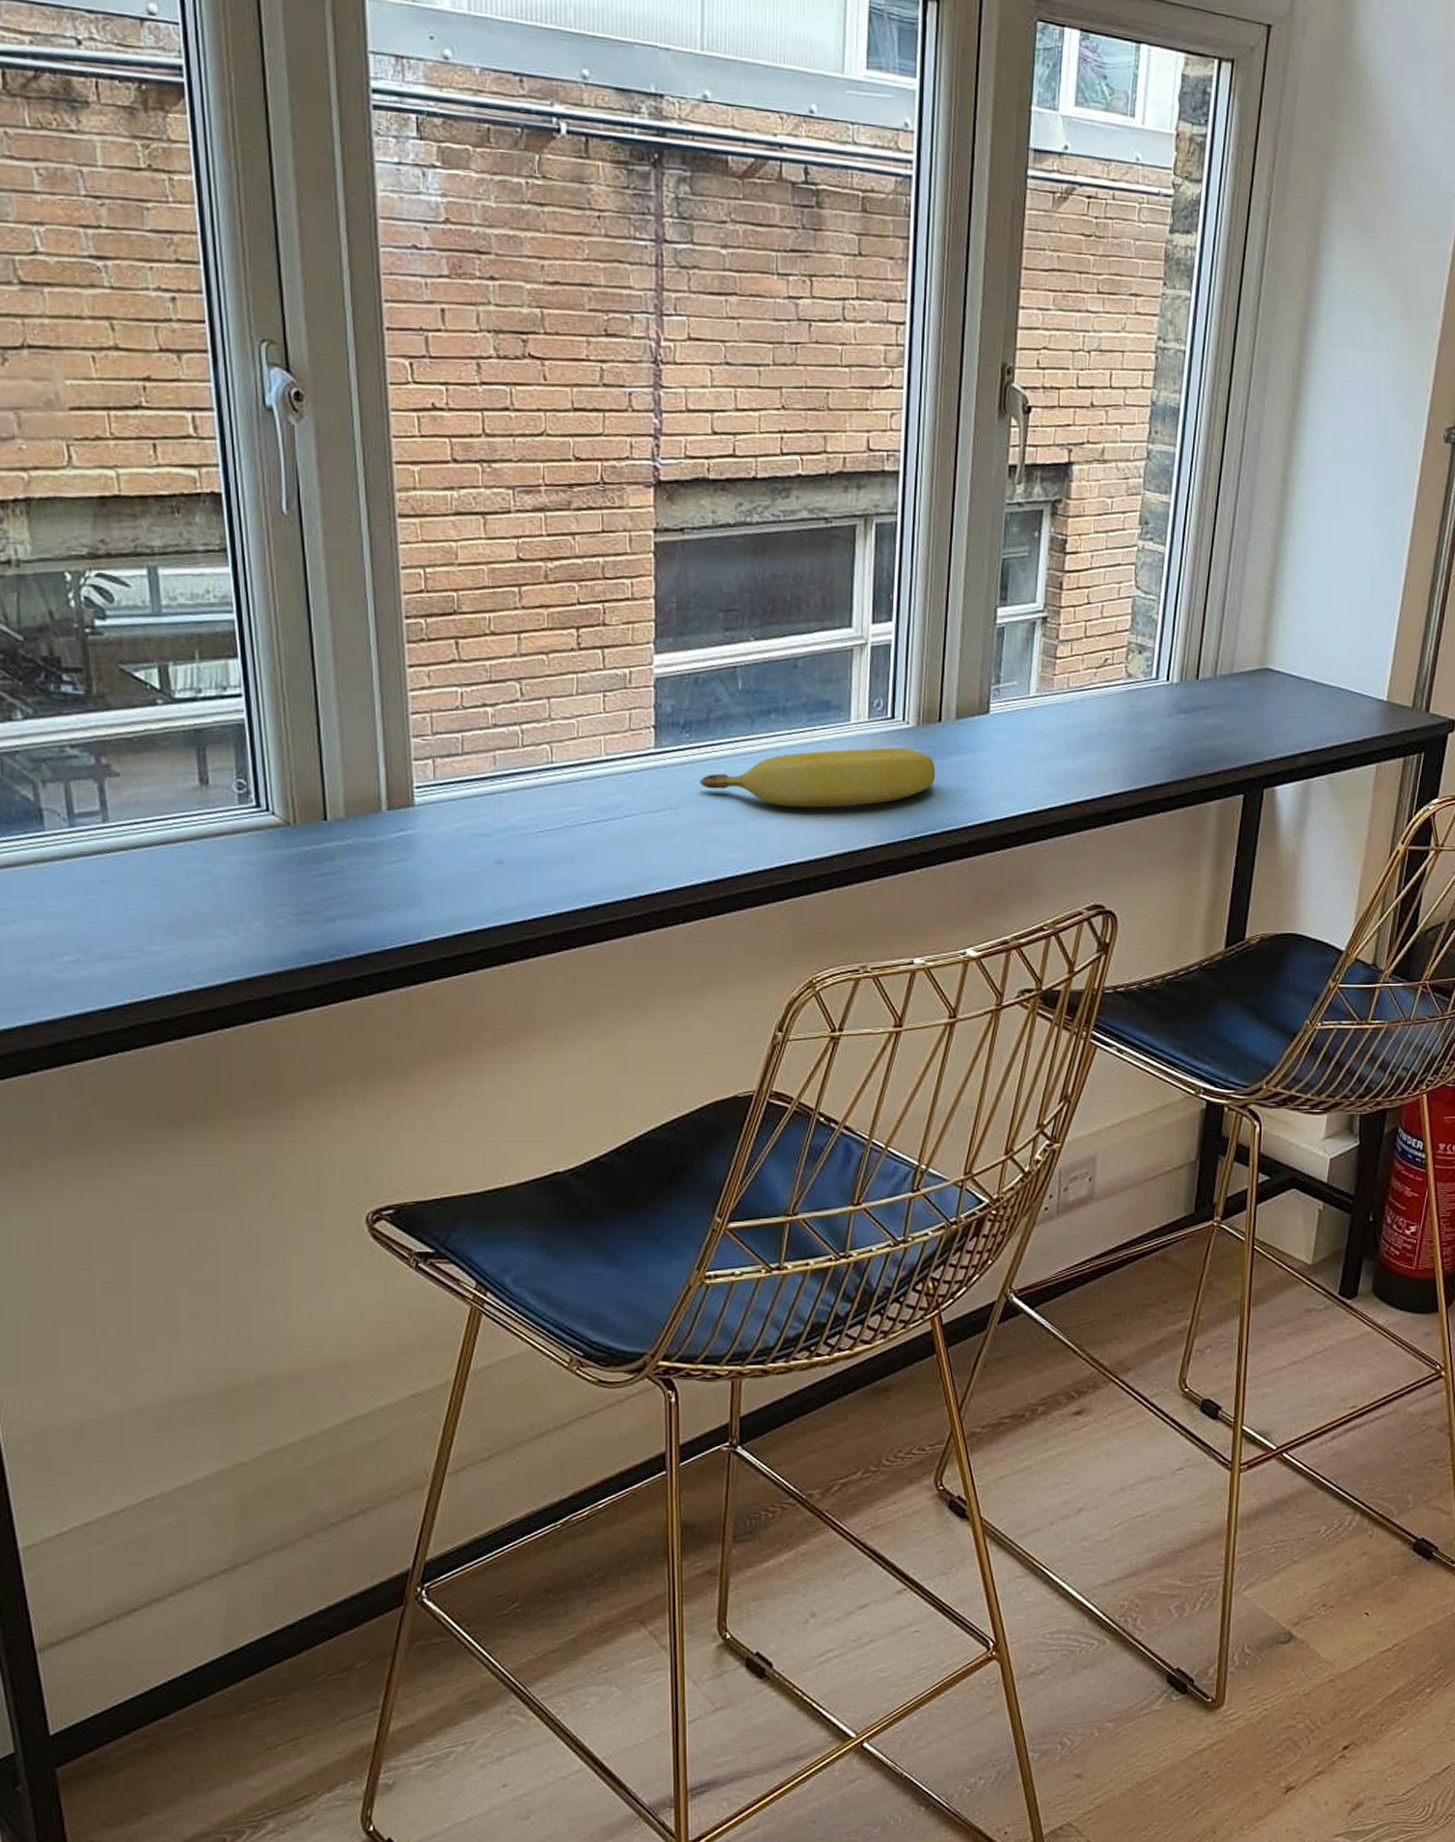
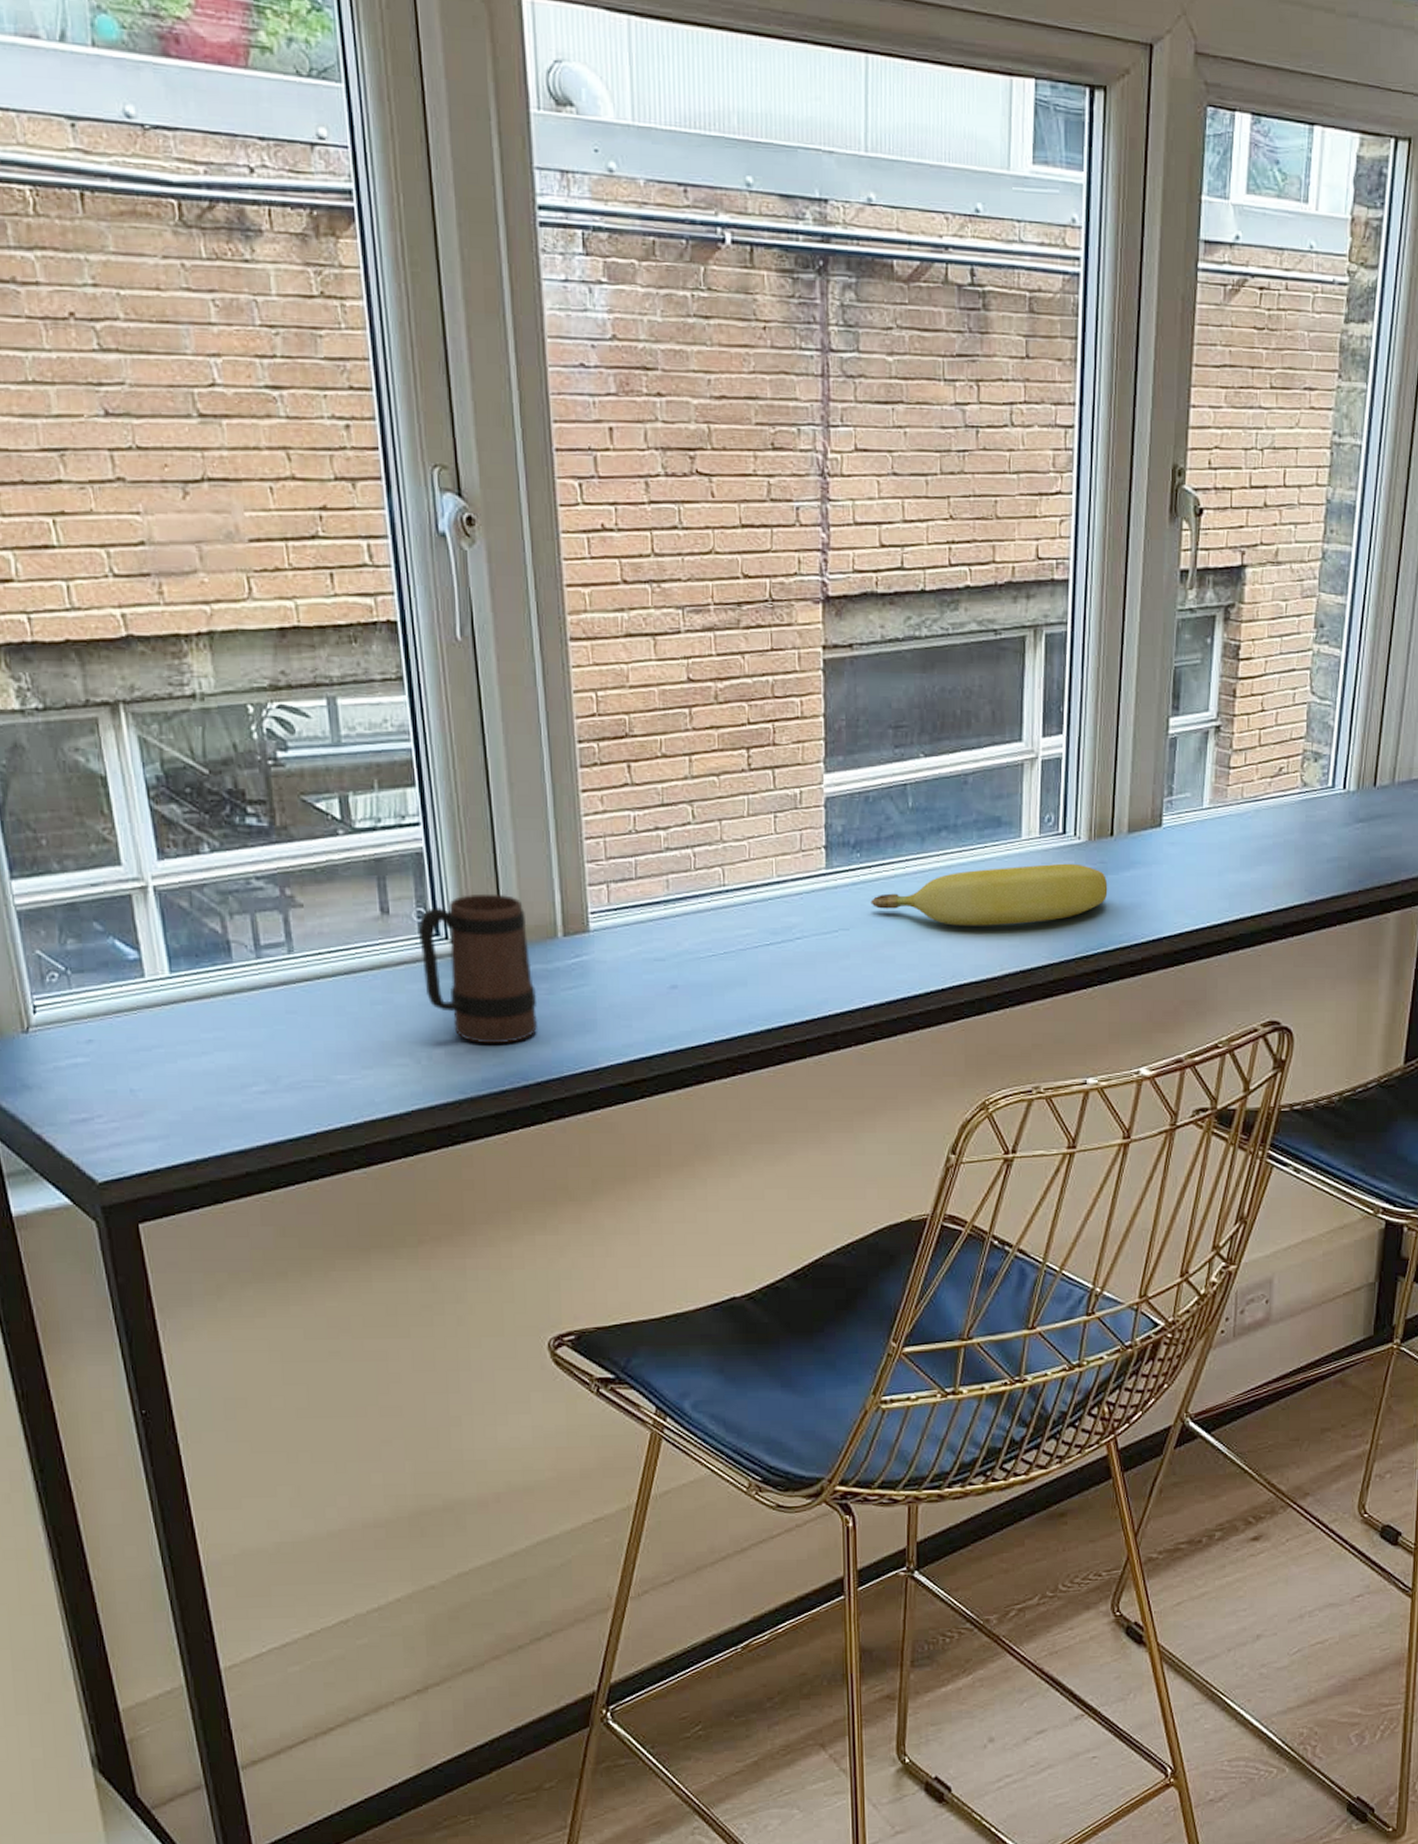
mug: none [238,766,361,917] -> present [418,893,538,1044]

